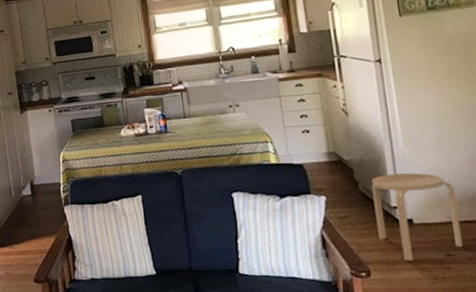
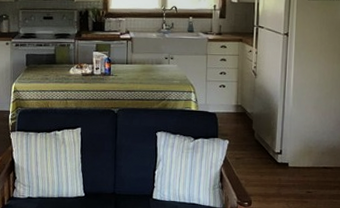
stool: present [371,173,464,262] -> none [262,127,322,196]

